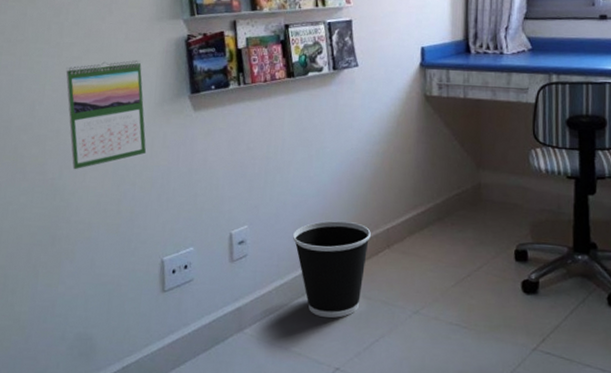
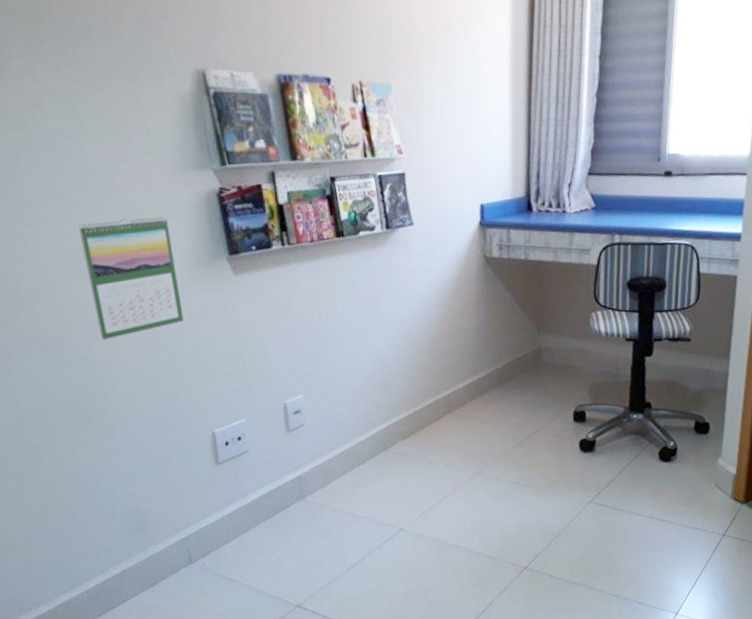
wastebasket: present [292,220,371,318] -> none [350,388,431,482]

